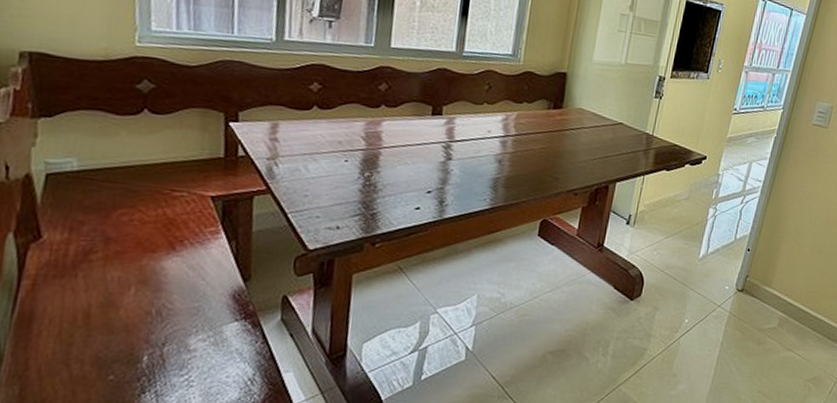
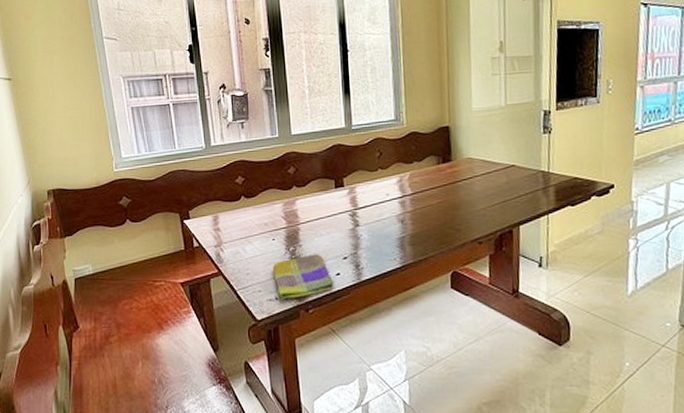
dish towel: none [338,183,412,229] -> present [273,254,334,298]

